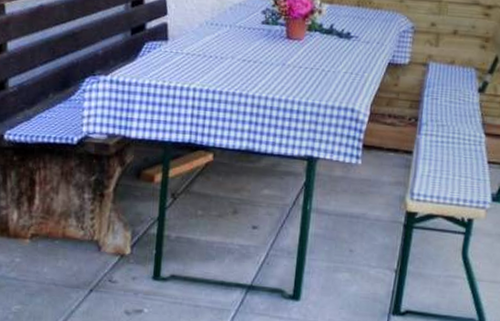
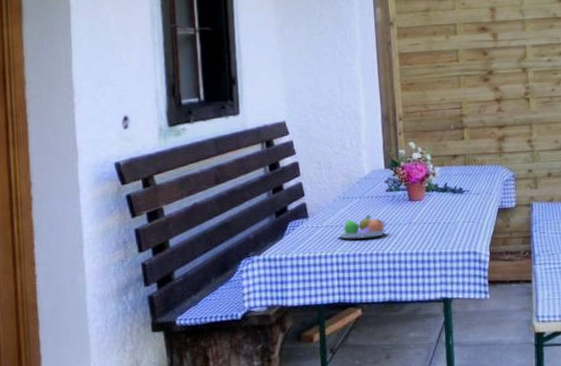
fruit bowl: none [198,48,256,75] -> present [337,215,387,239]

